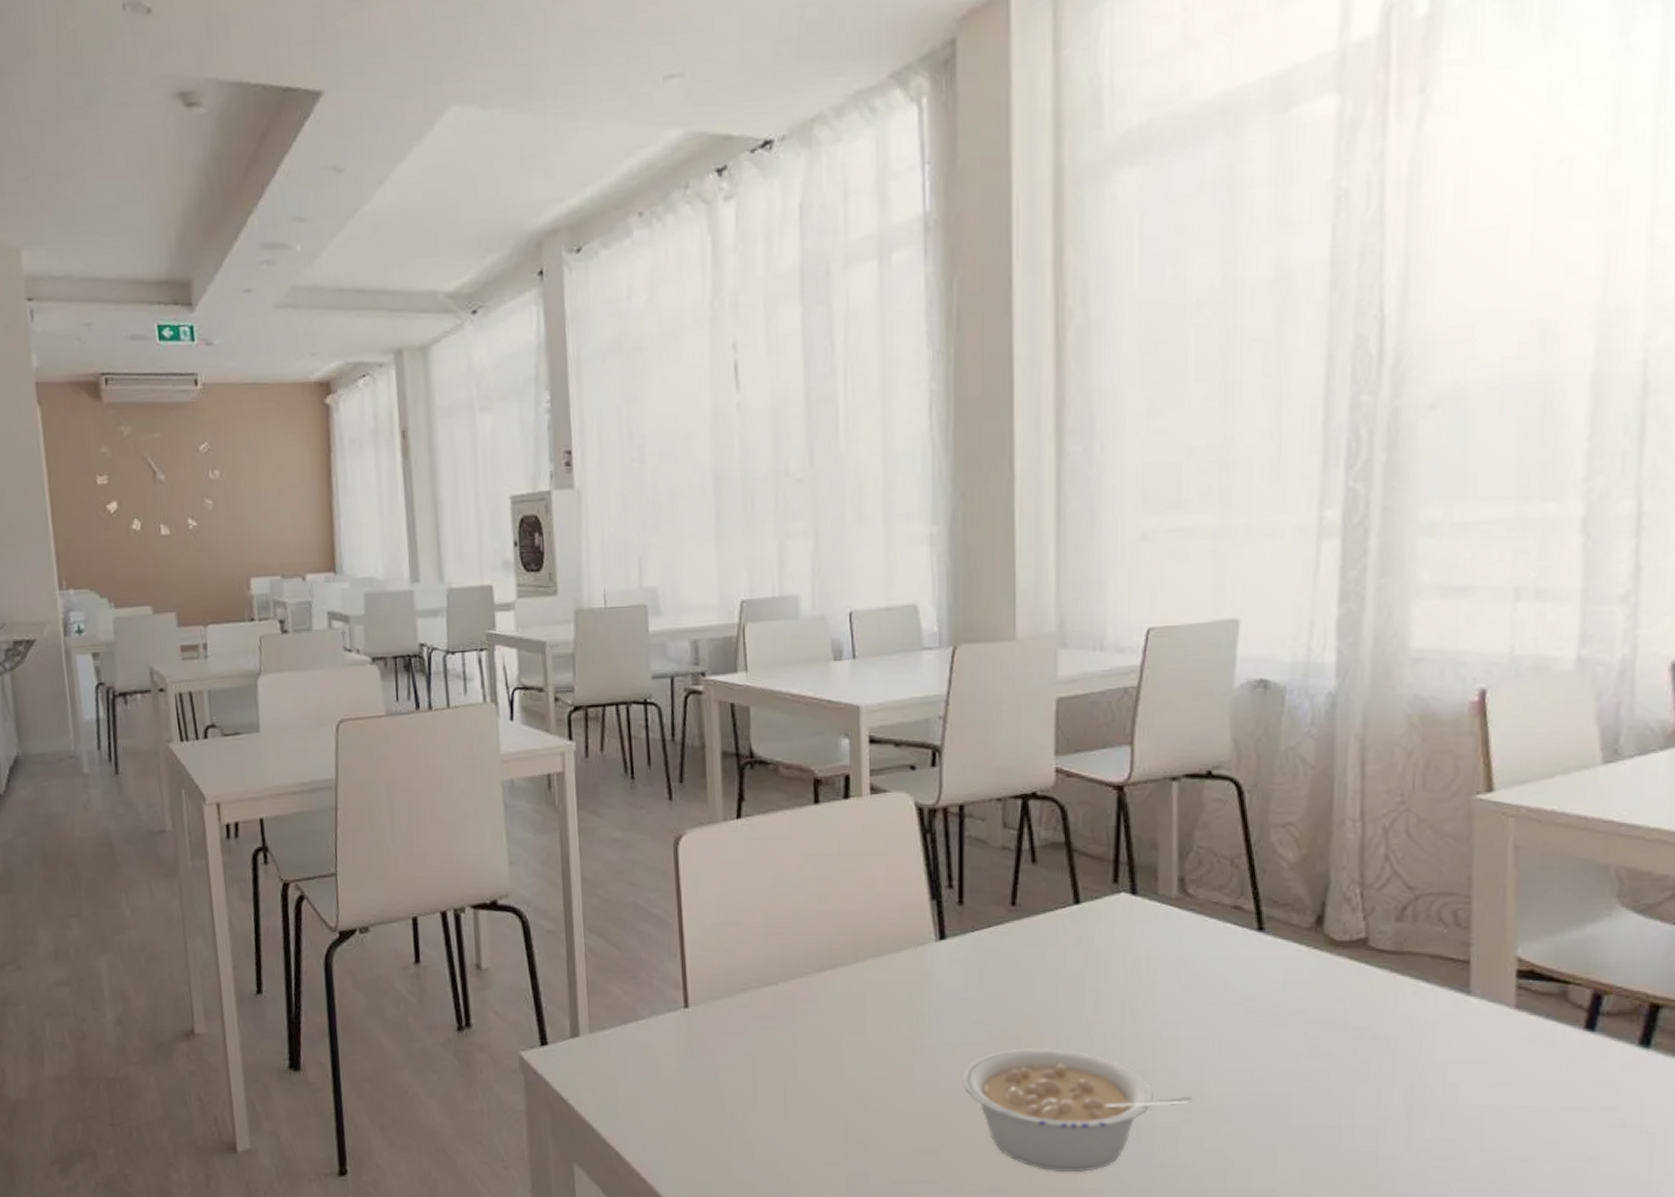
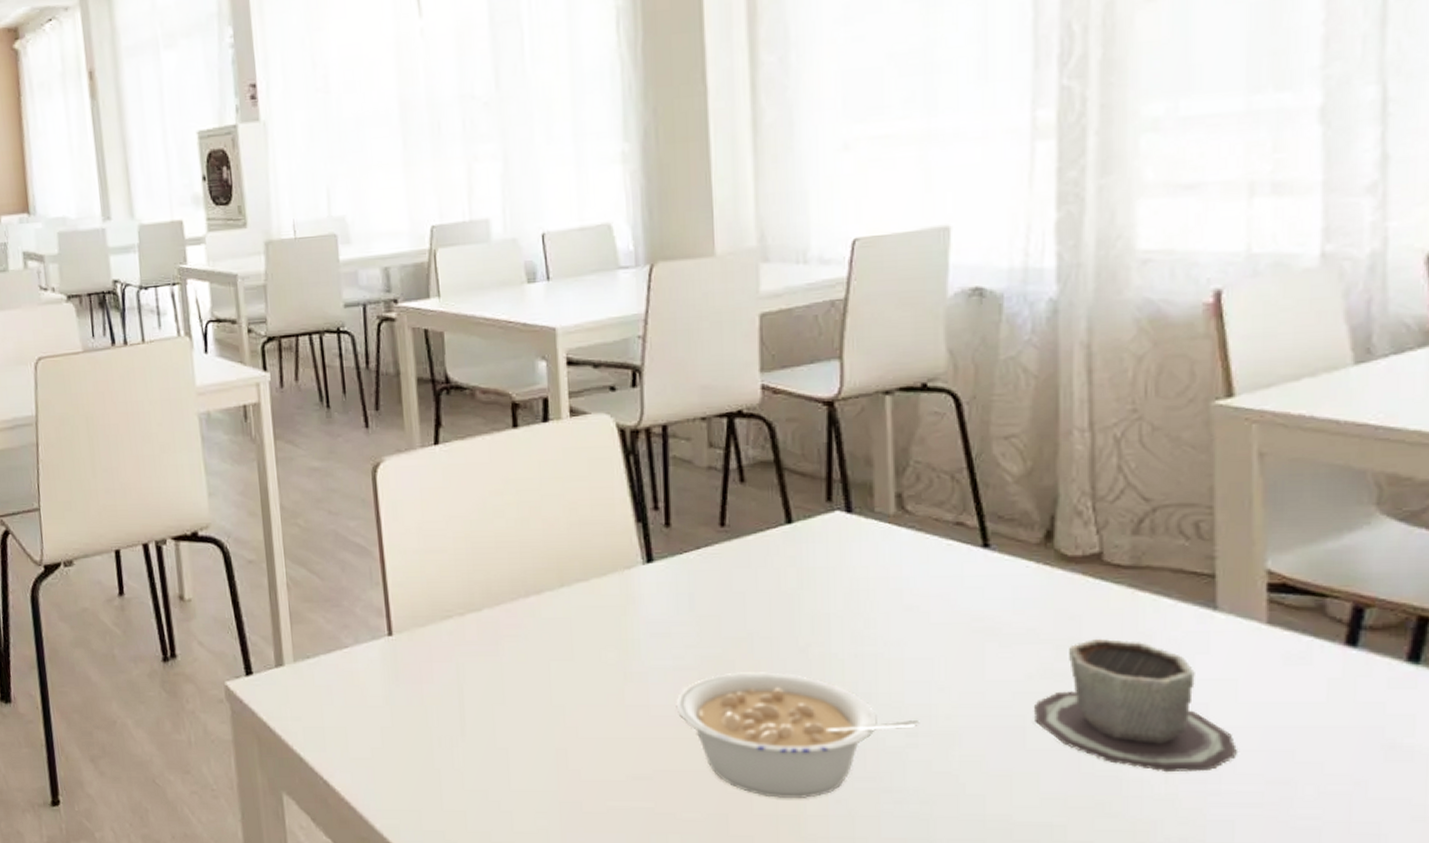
cup: none [1299,1021,1483,1149] -> present [1035,639,1237,773]

